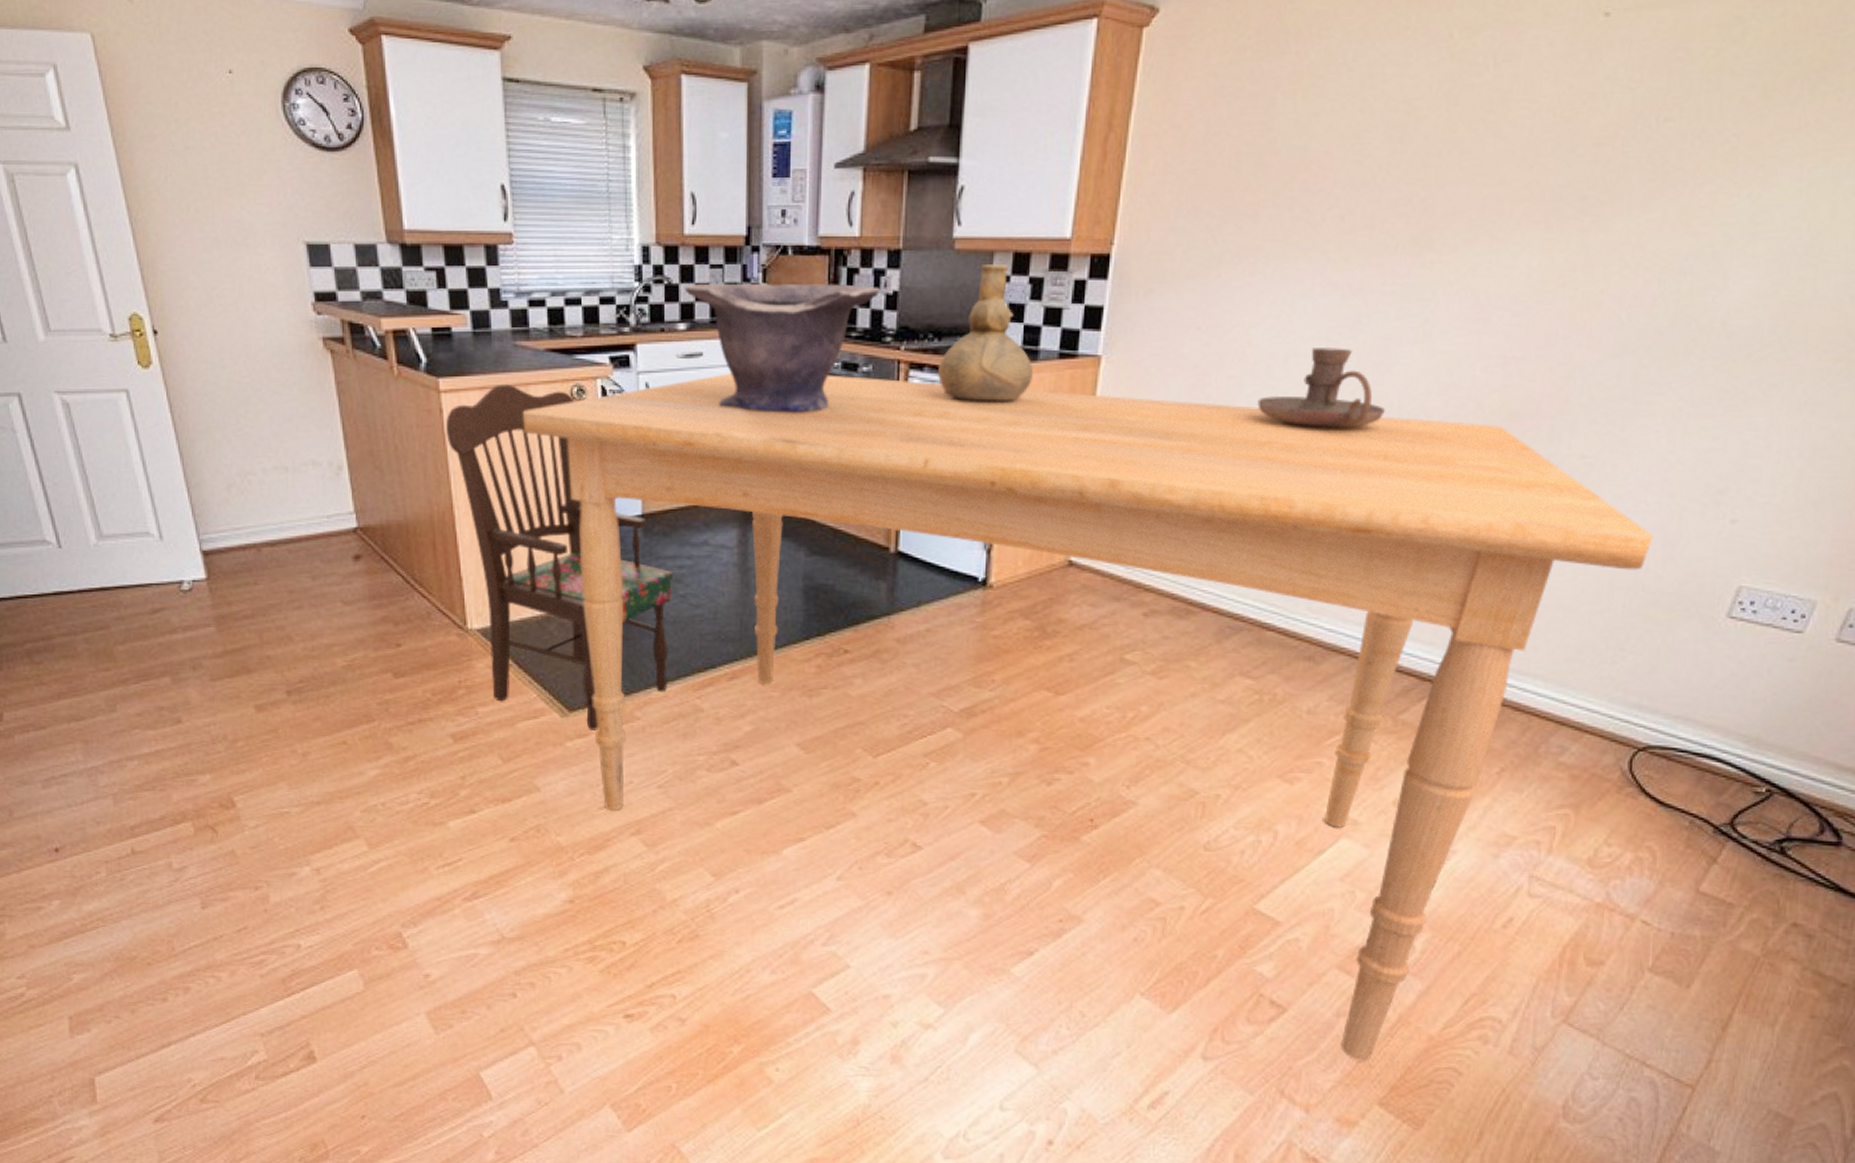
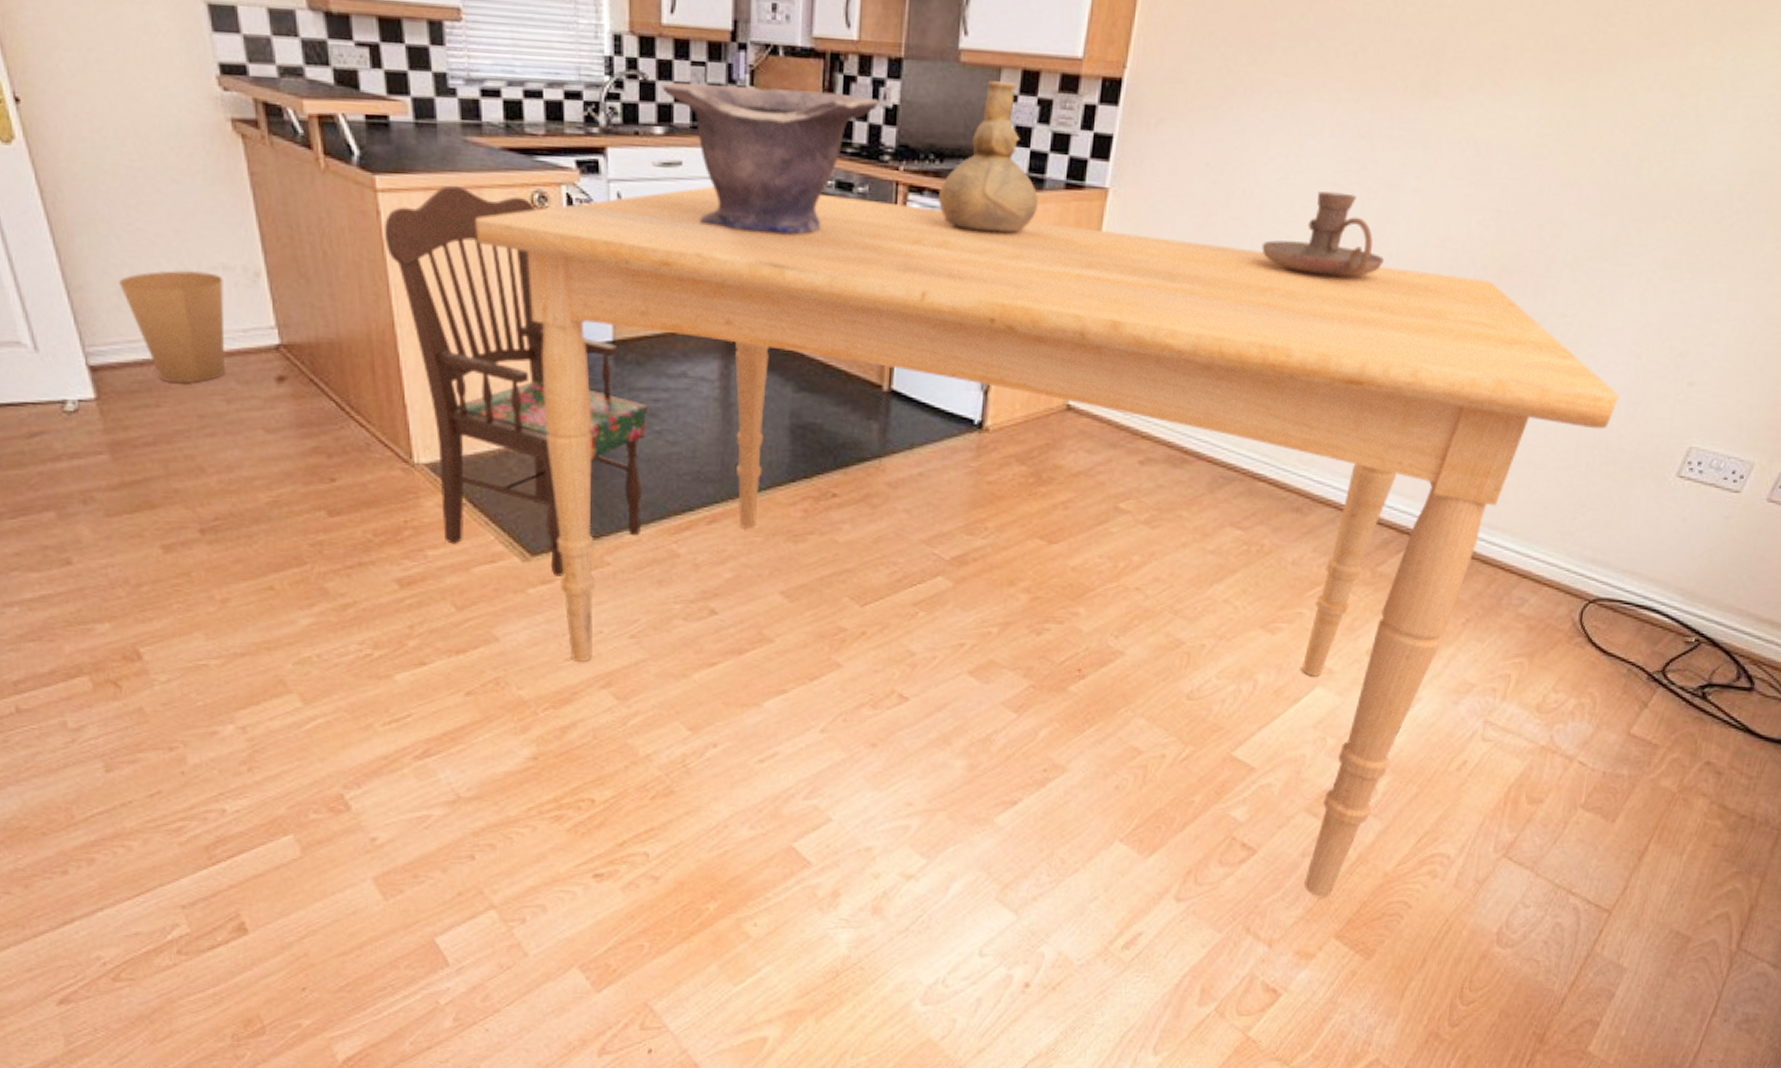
trash can: none [229,466,312,563] -> present [119,270,225,383]

